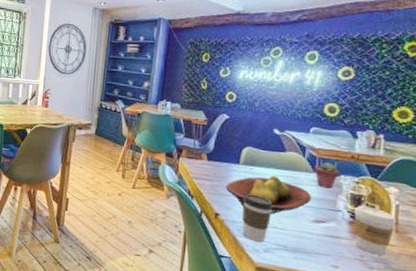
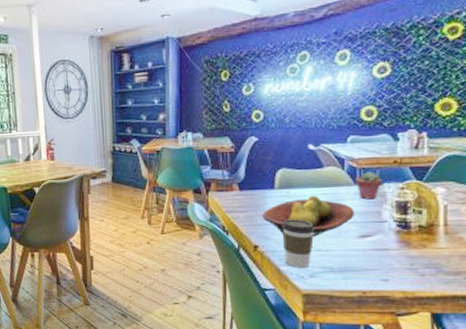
coffee cup: present [353,205,397,256] -> none [400,211,446,261]

